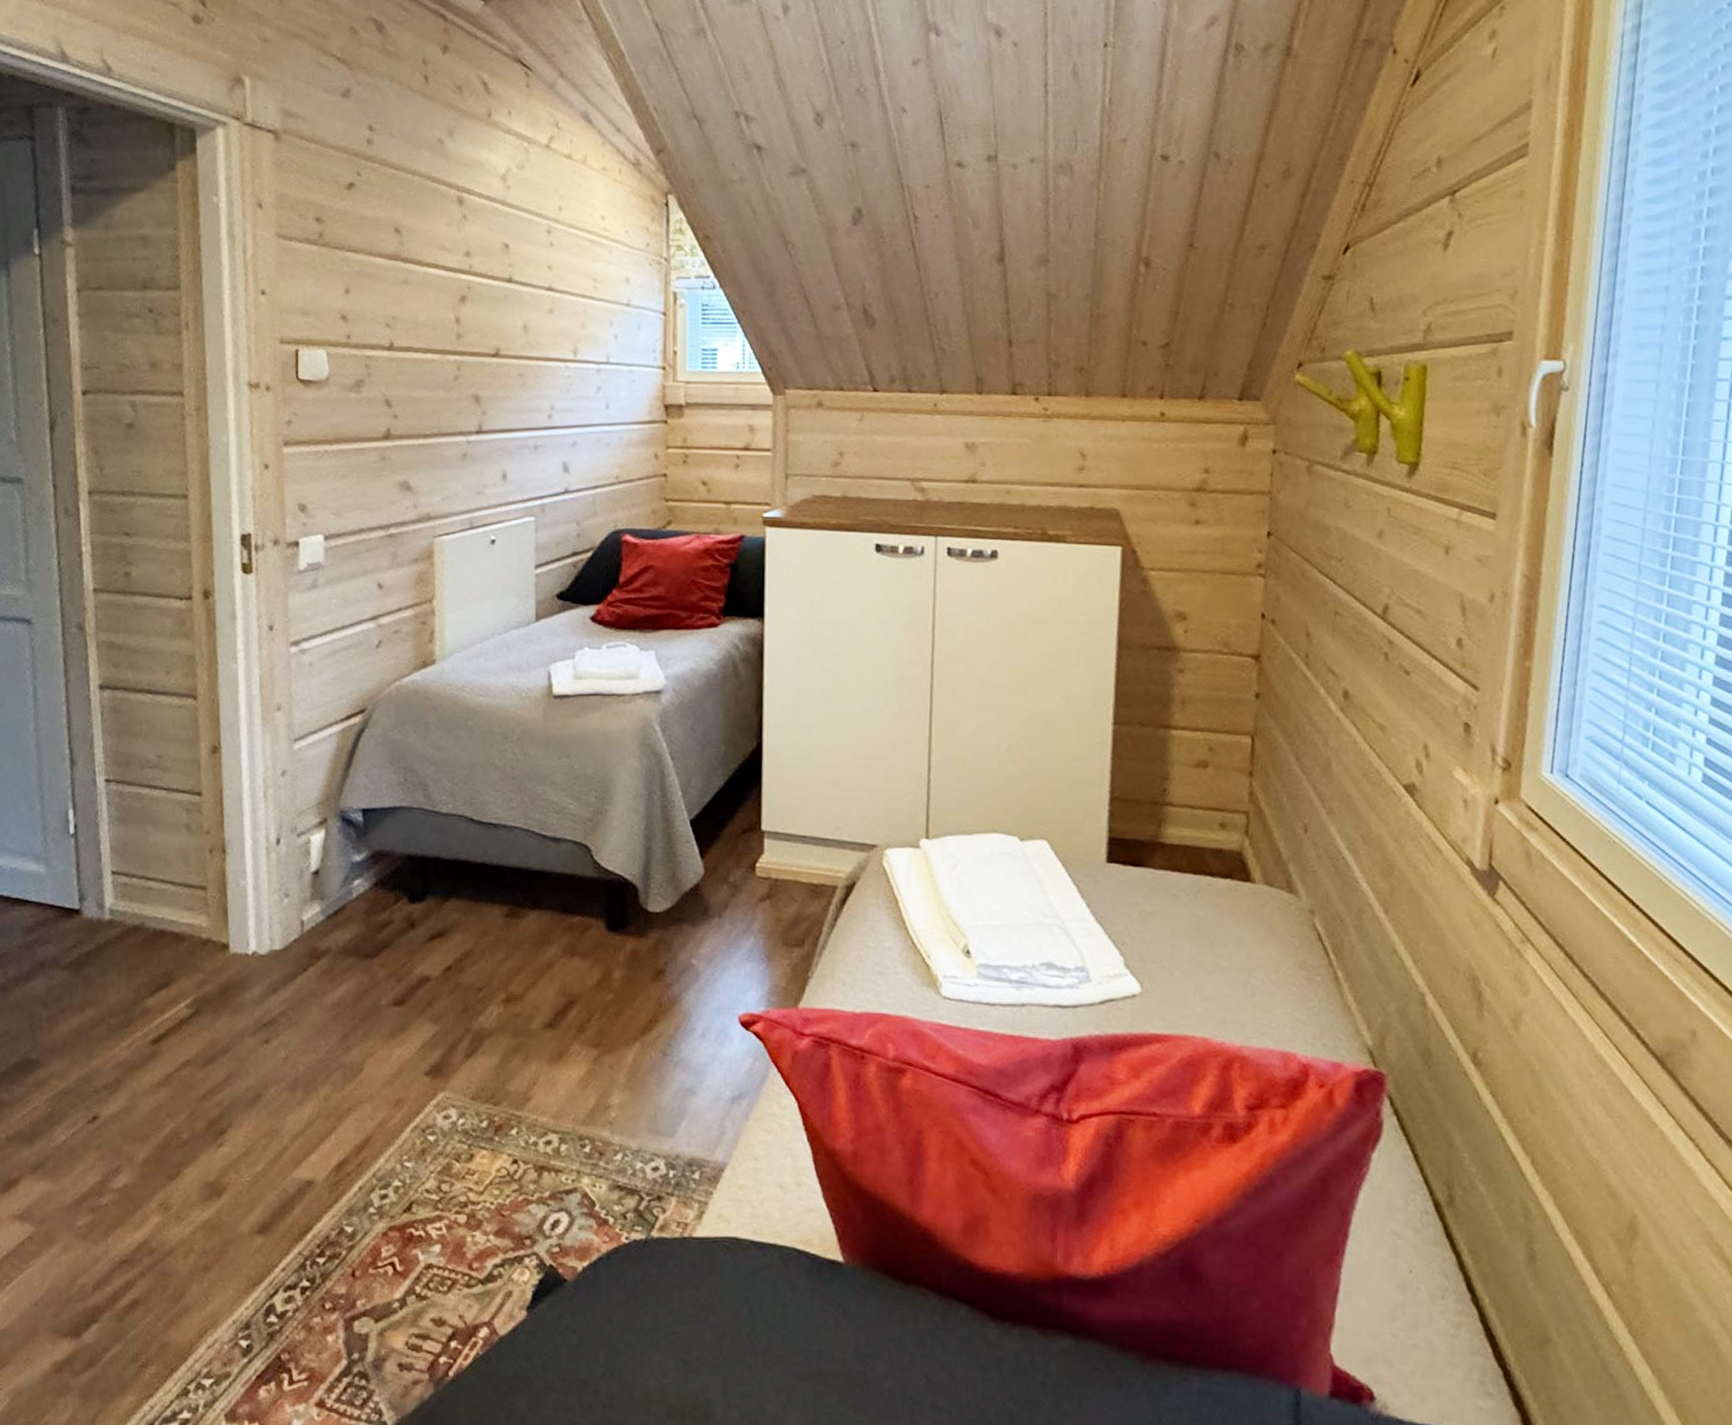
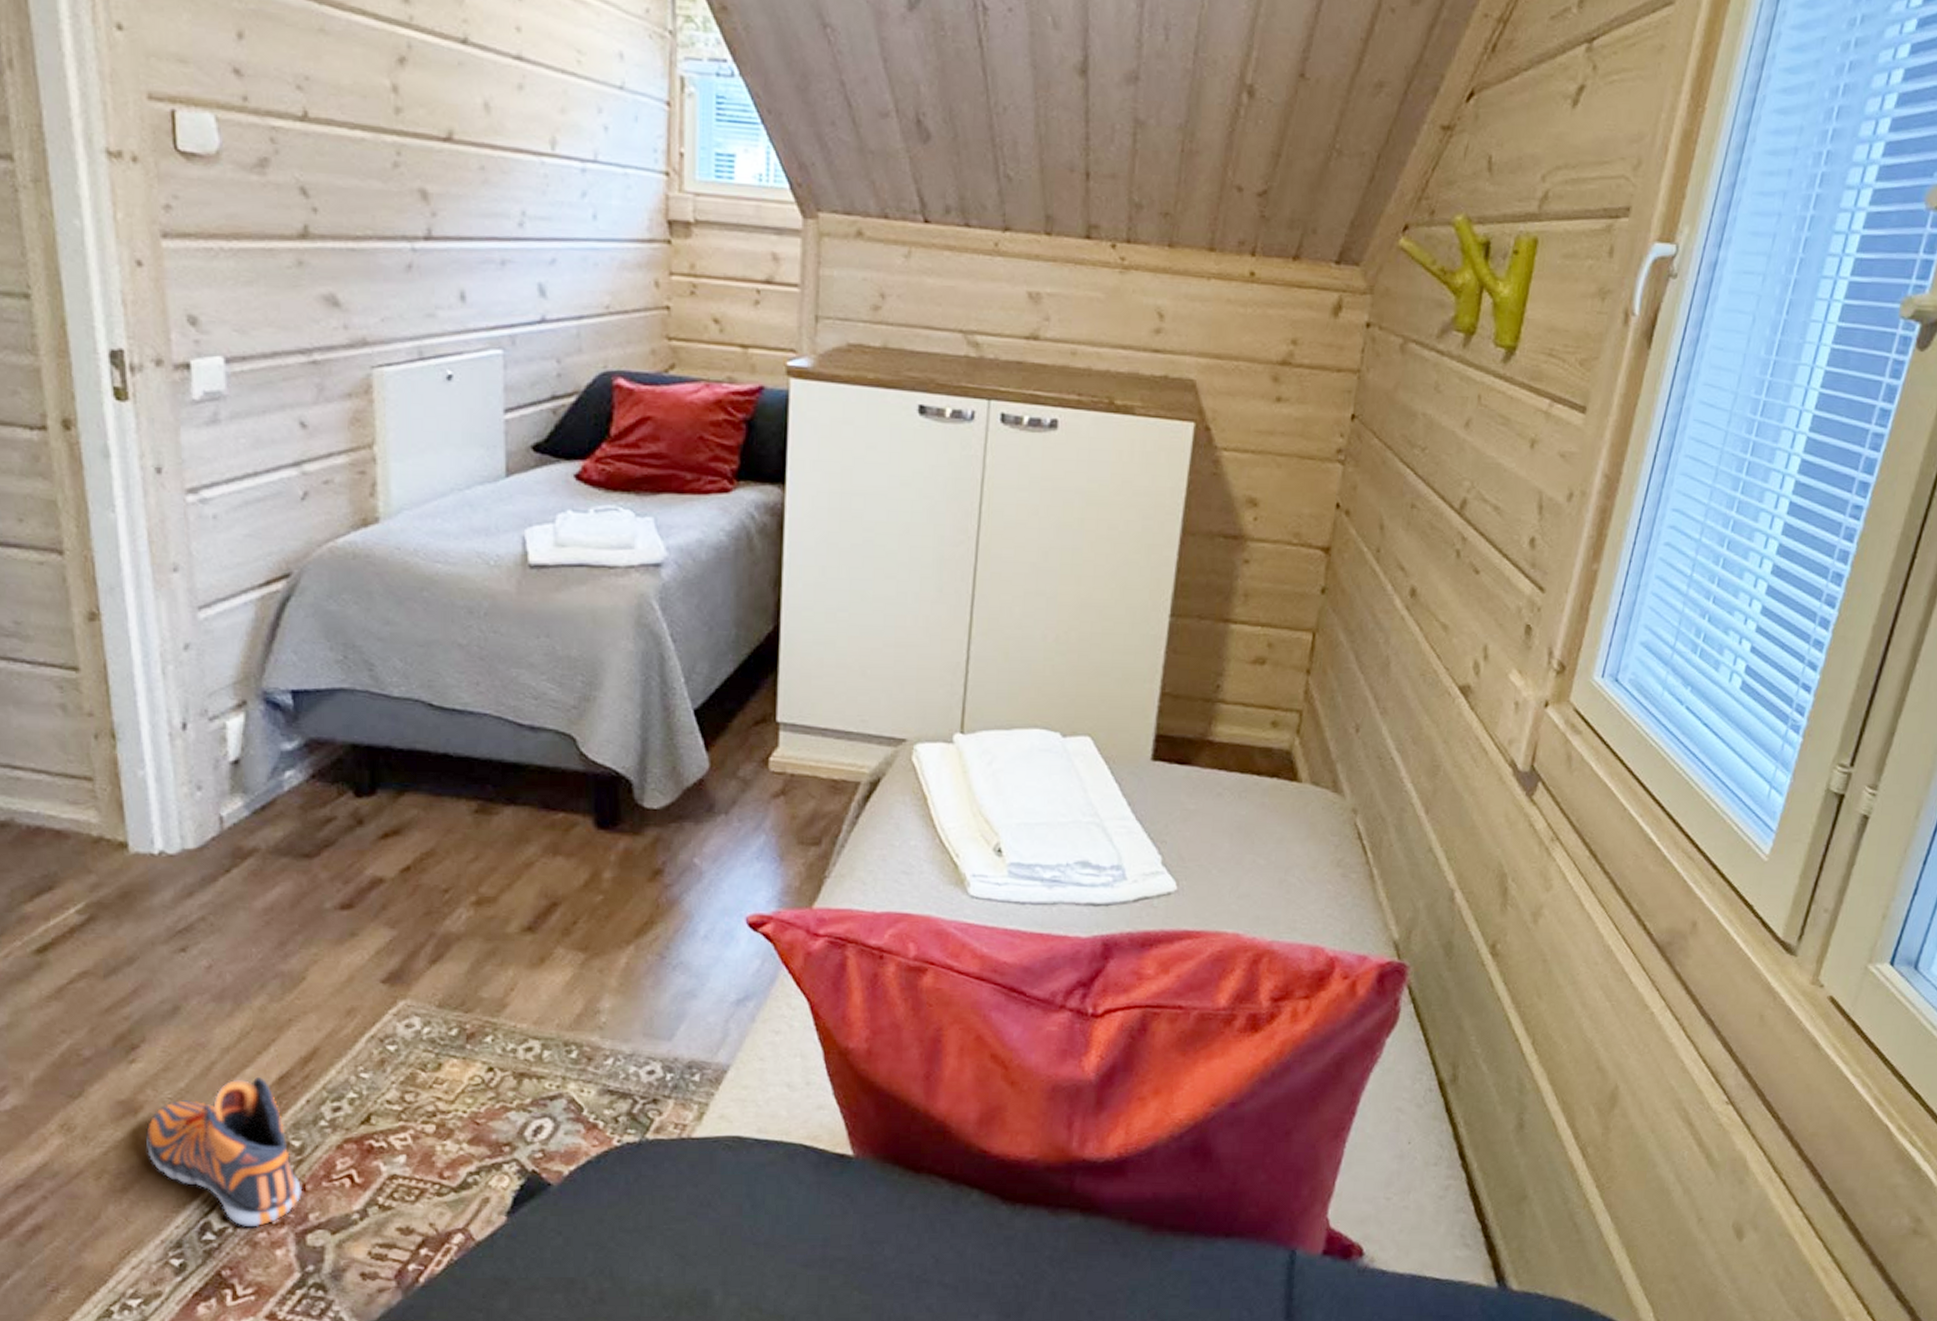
sneaker: none [227,1164,351,1312] -> present [146,1077,301,1227]

